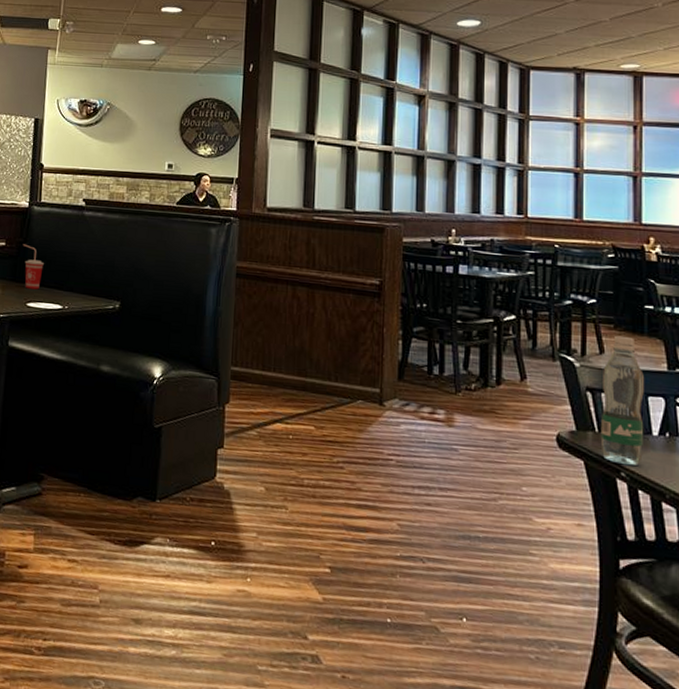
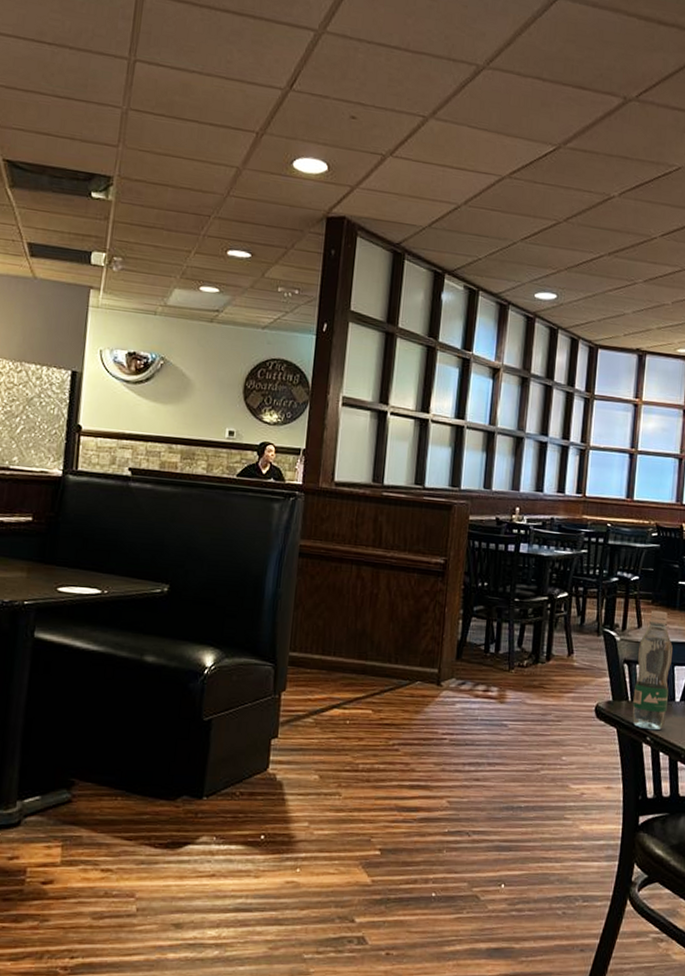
beverage cup: present [22,244,44,290] -> none [54,519,80,572]

